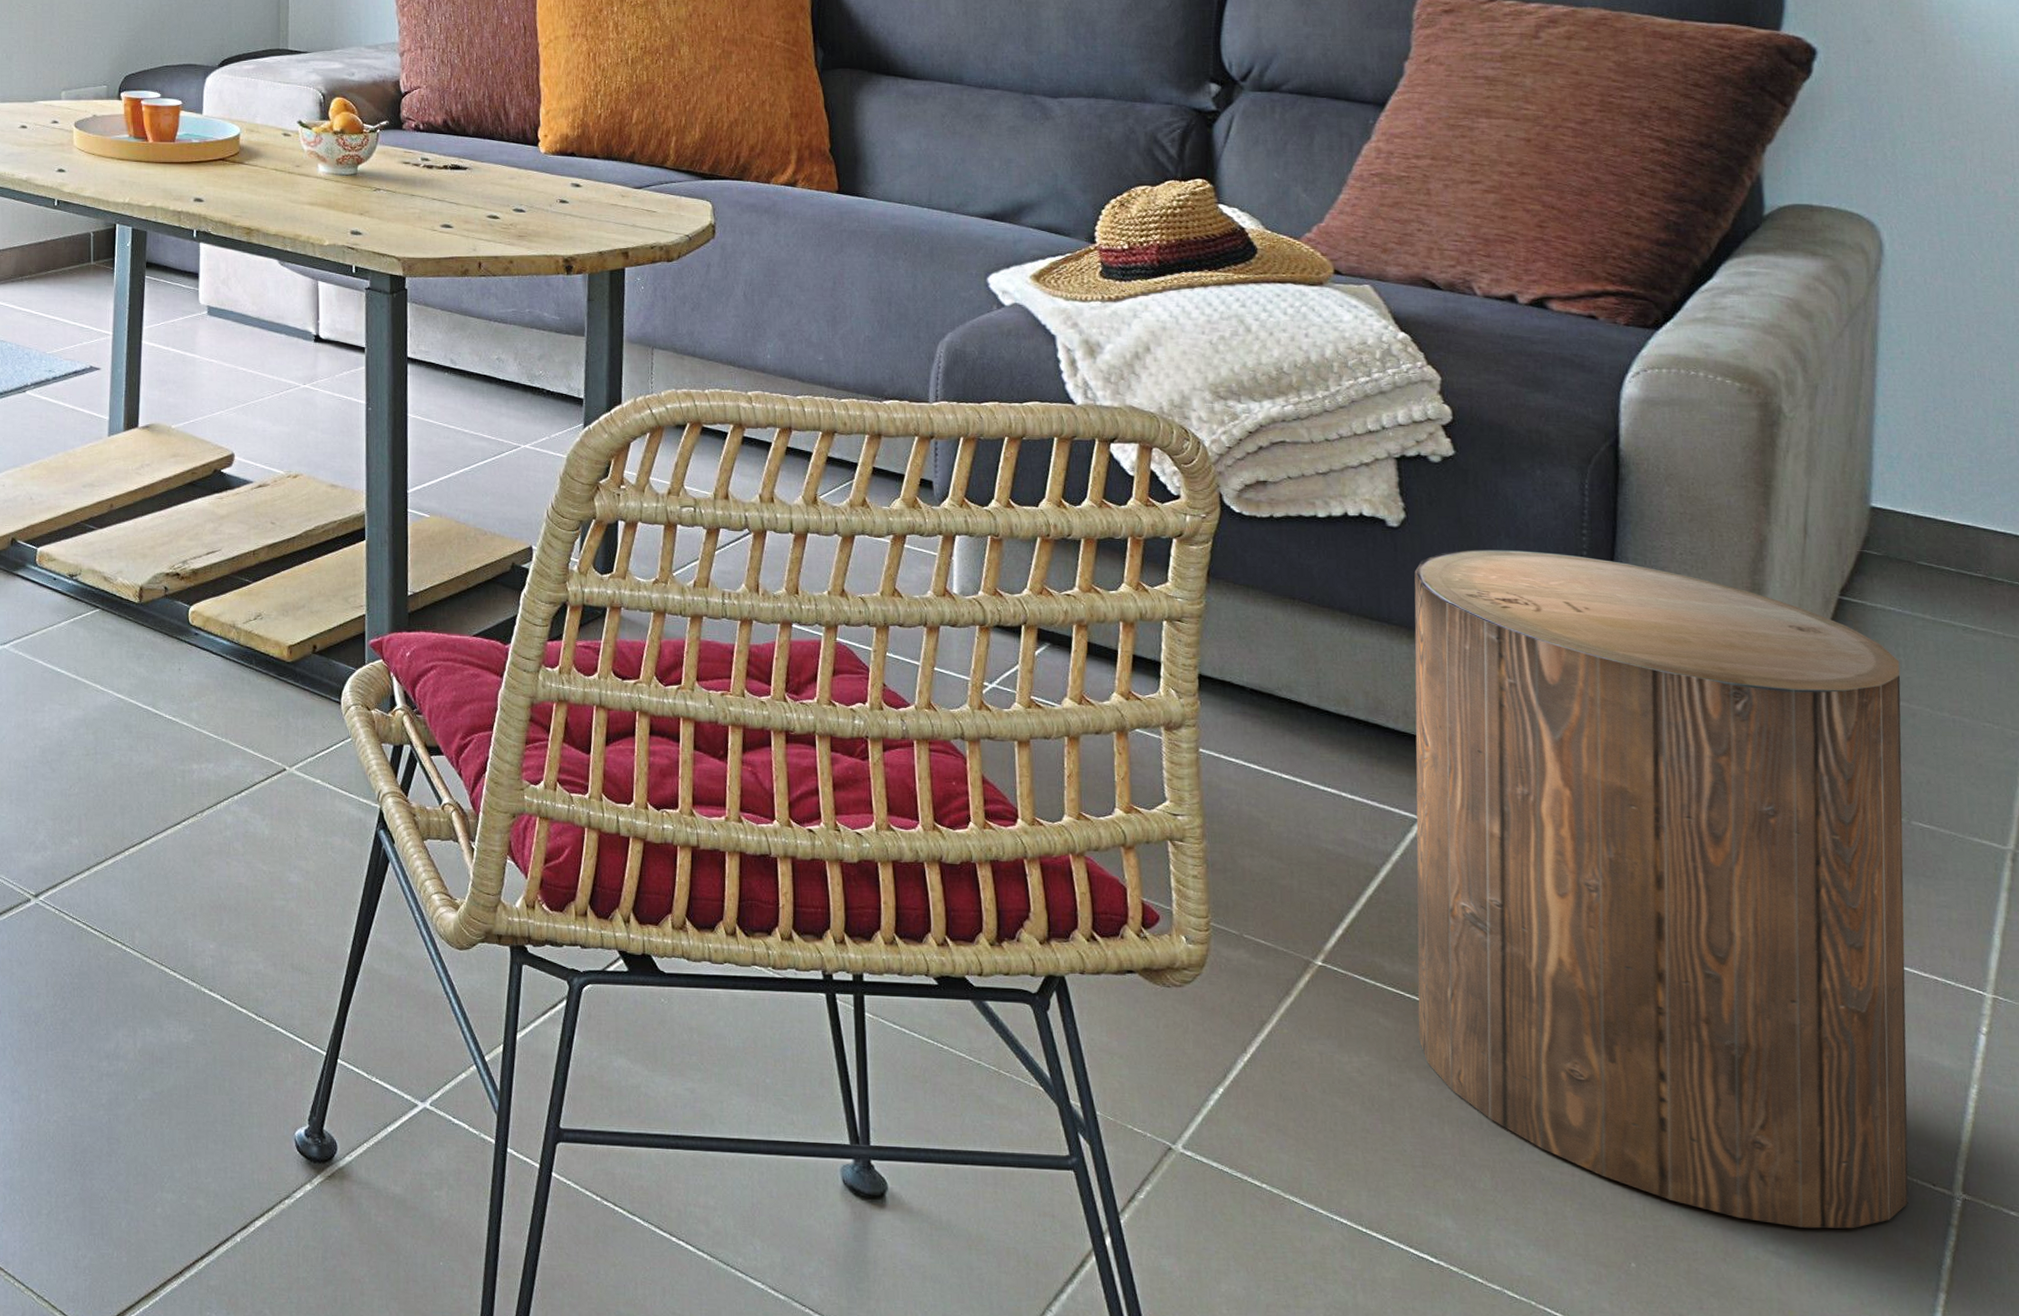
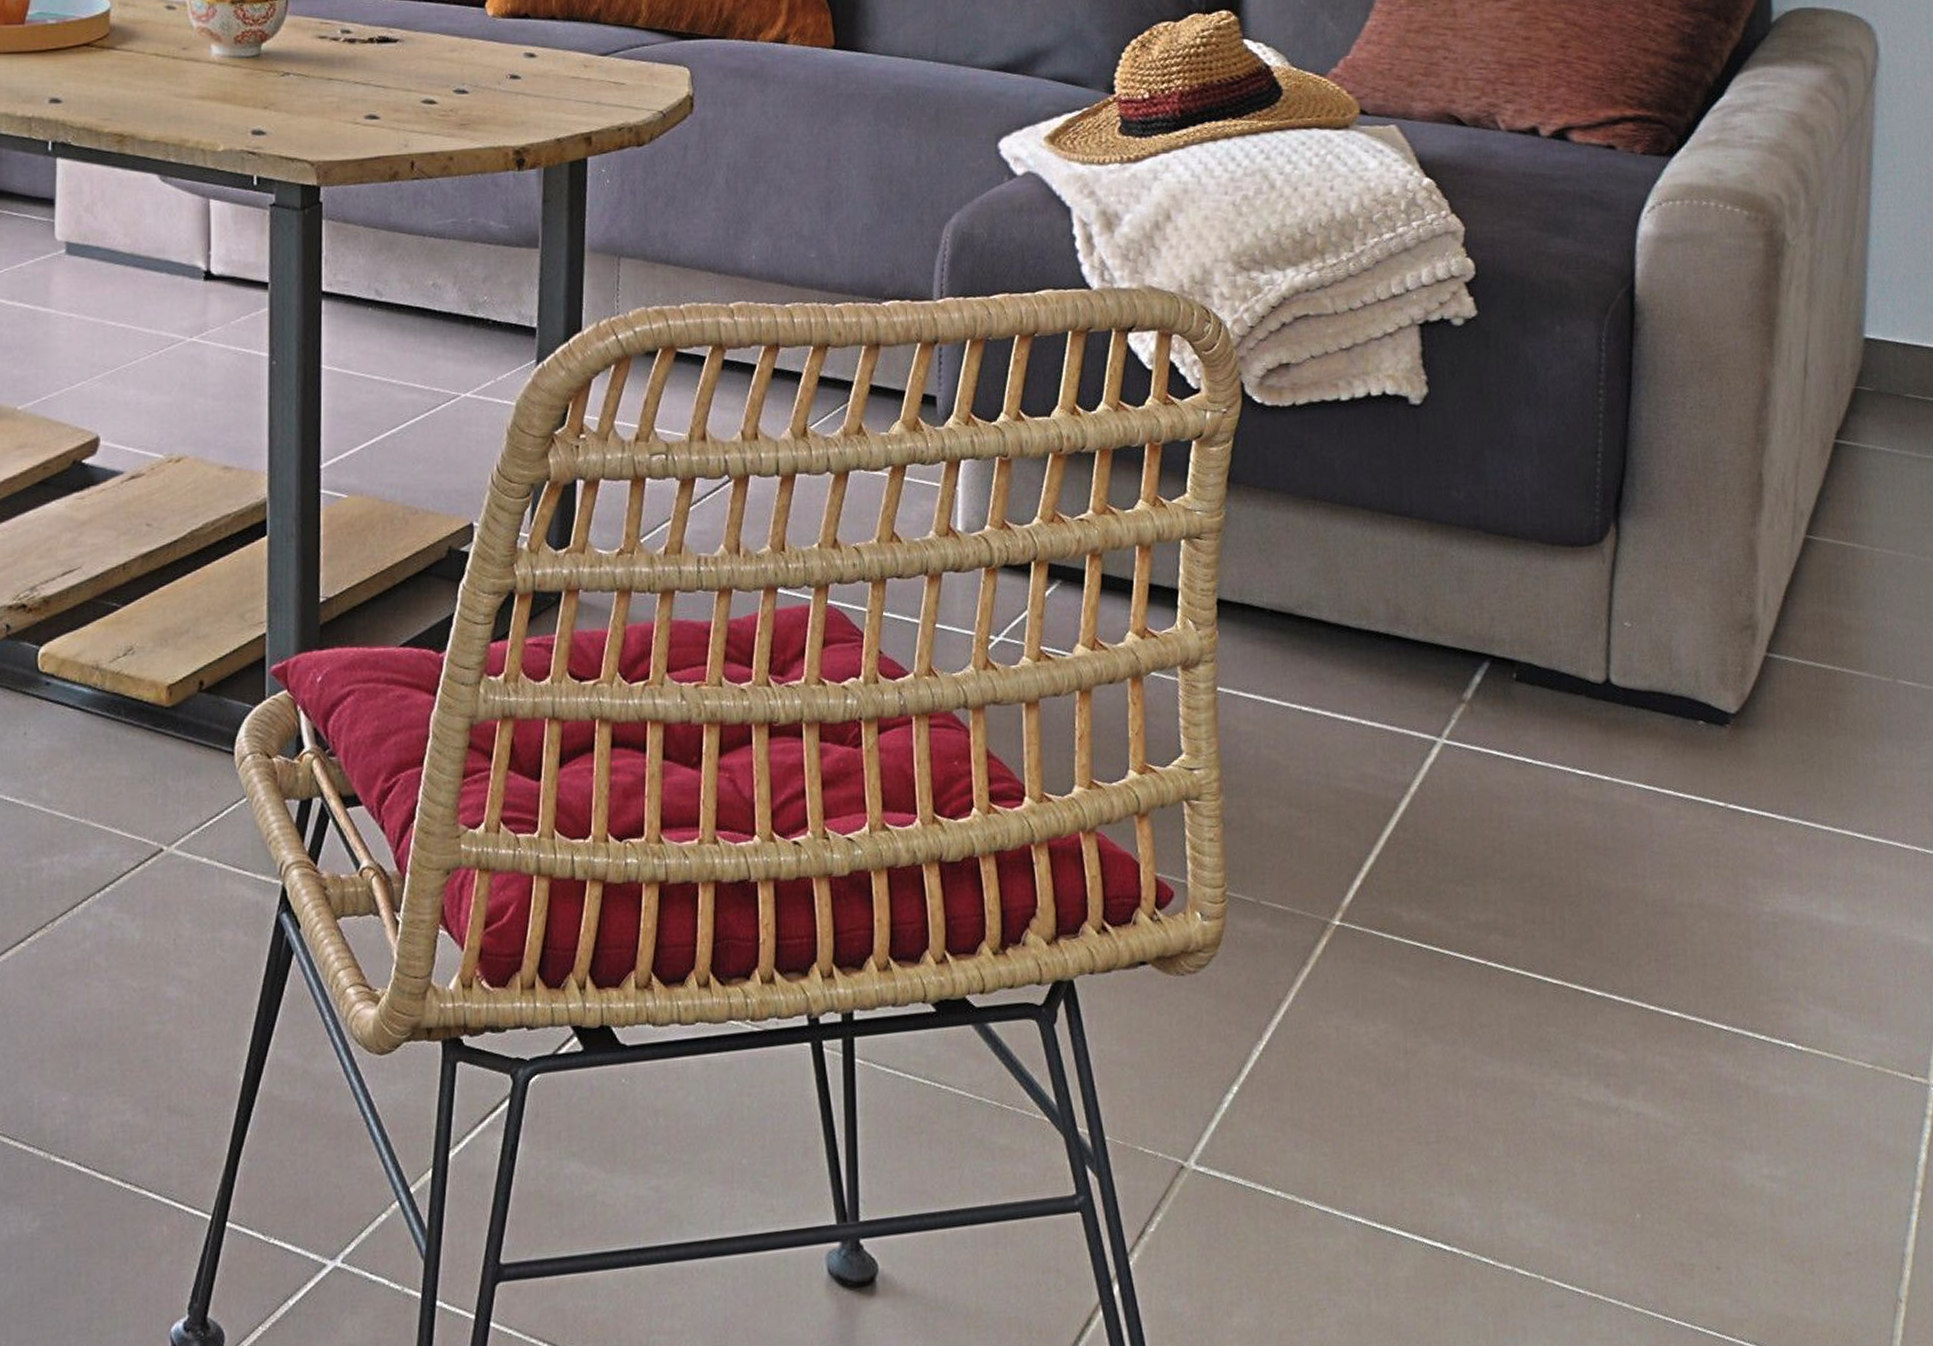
stool: present [1414,549,1909,1229] -> none [1434,419,1890,1145]

